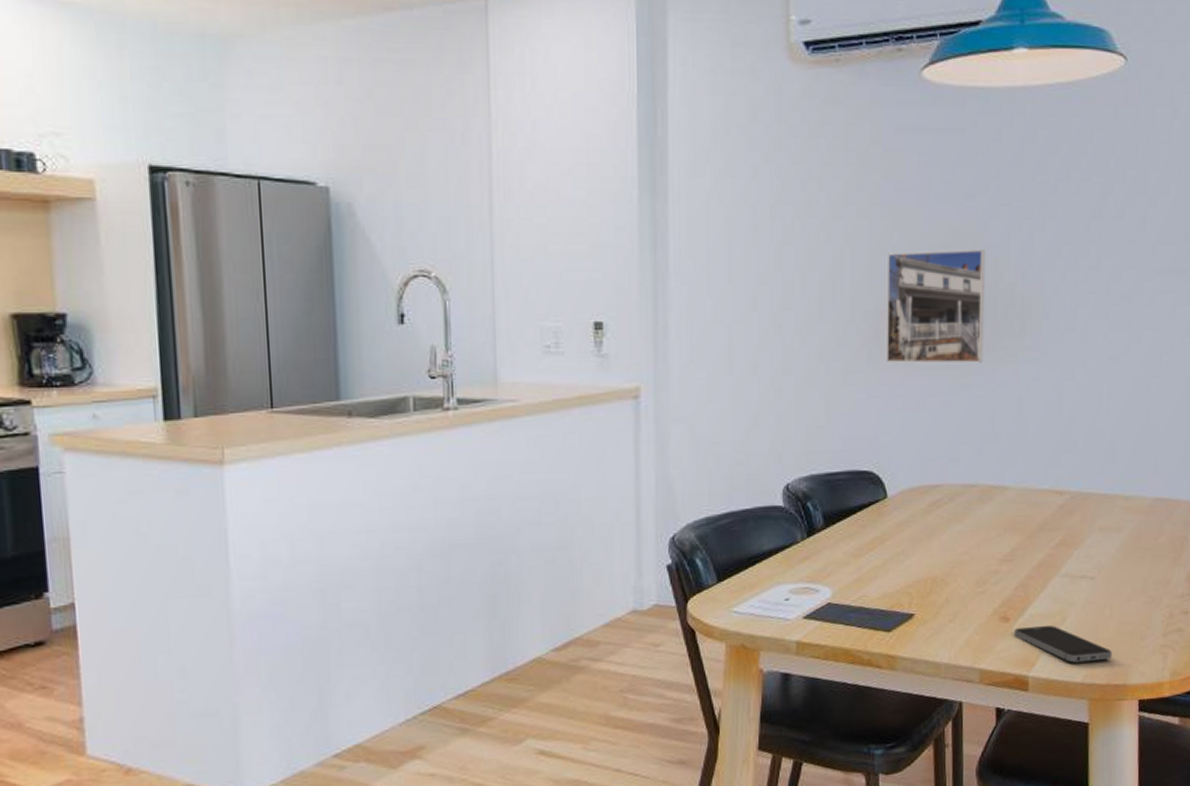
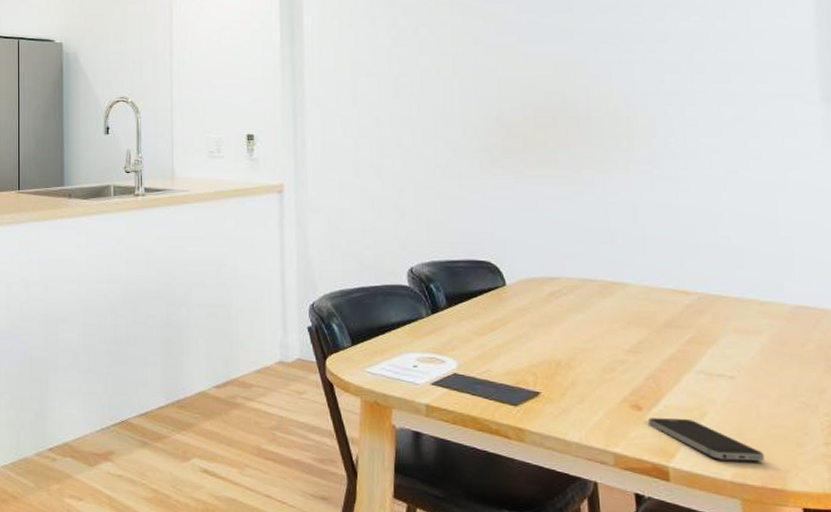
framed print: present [885,250,986,364] -> none [492,79,593,173]

